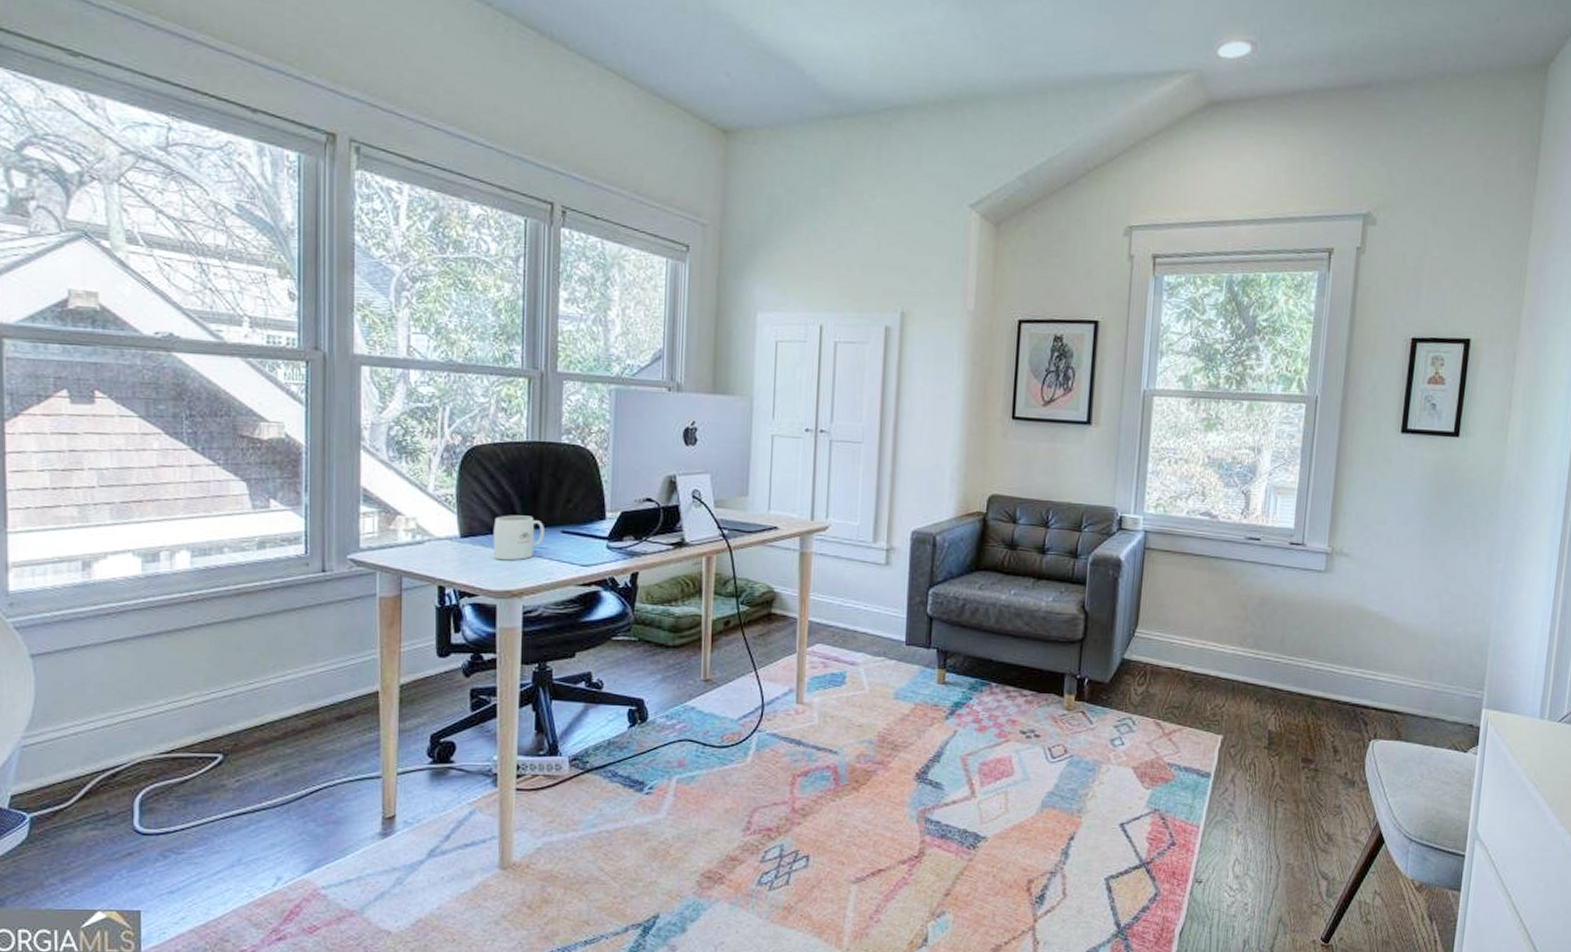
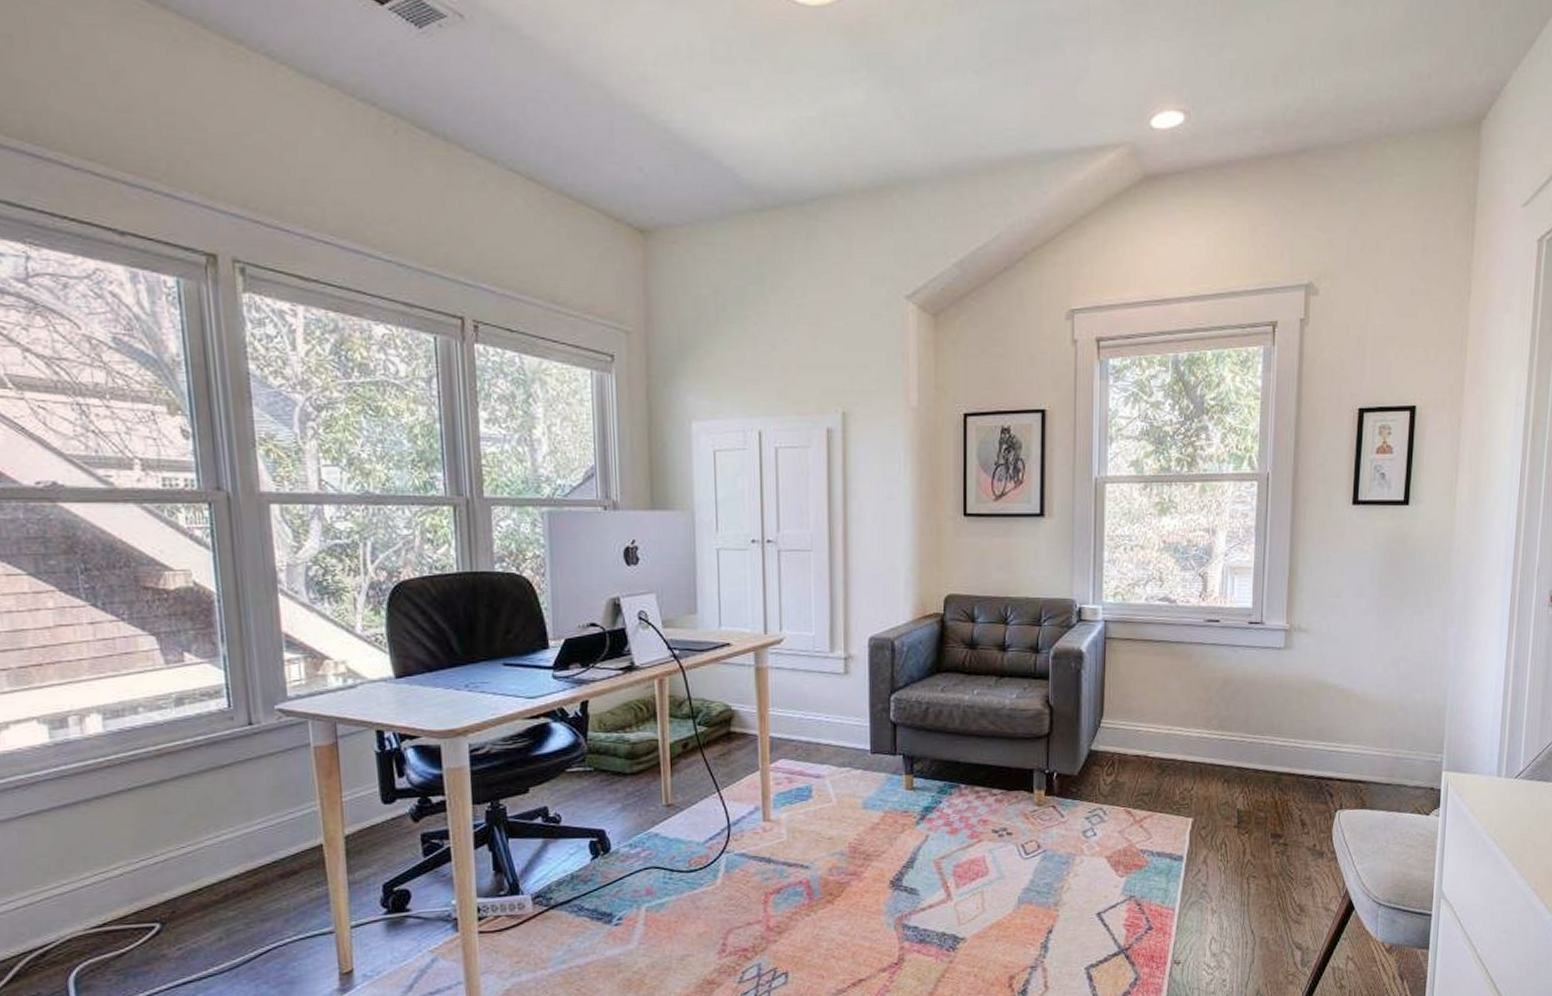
mug: present [493,515,546,561] -> none [429,650,486,699]

